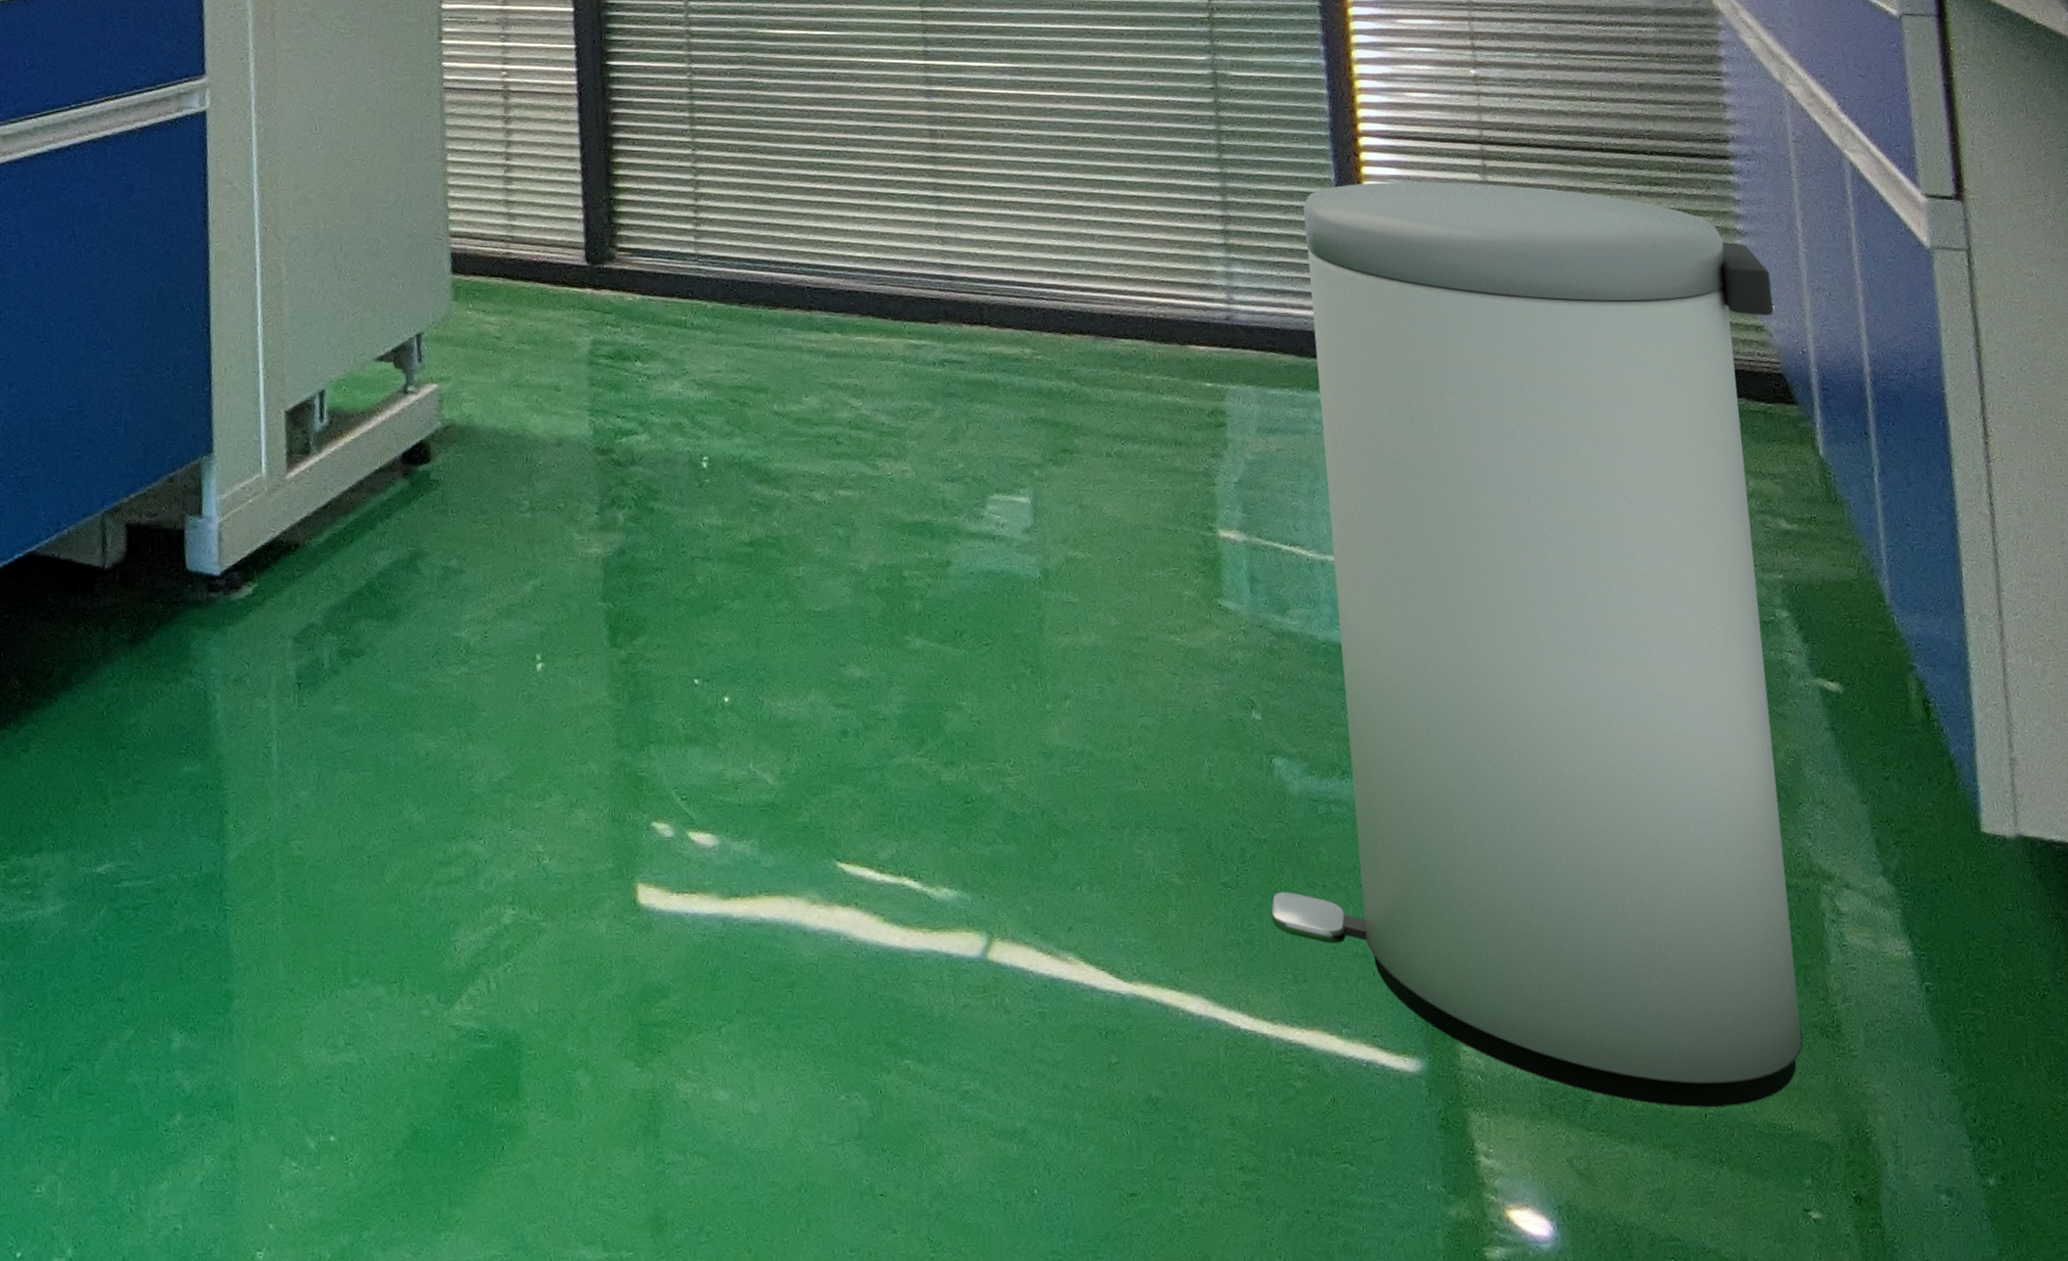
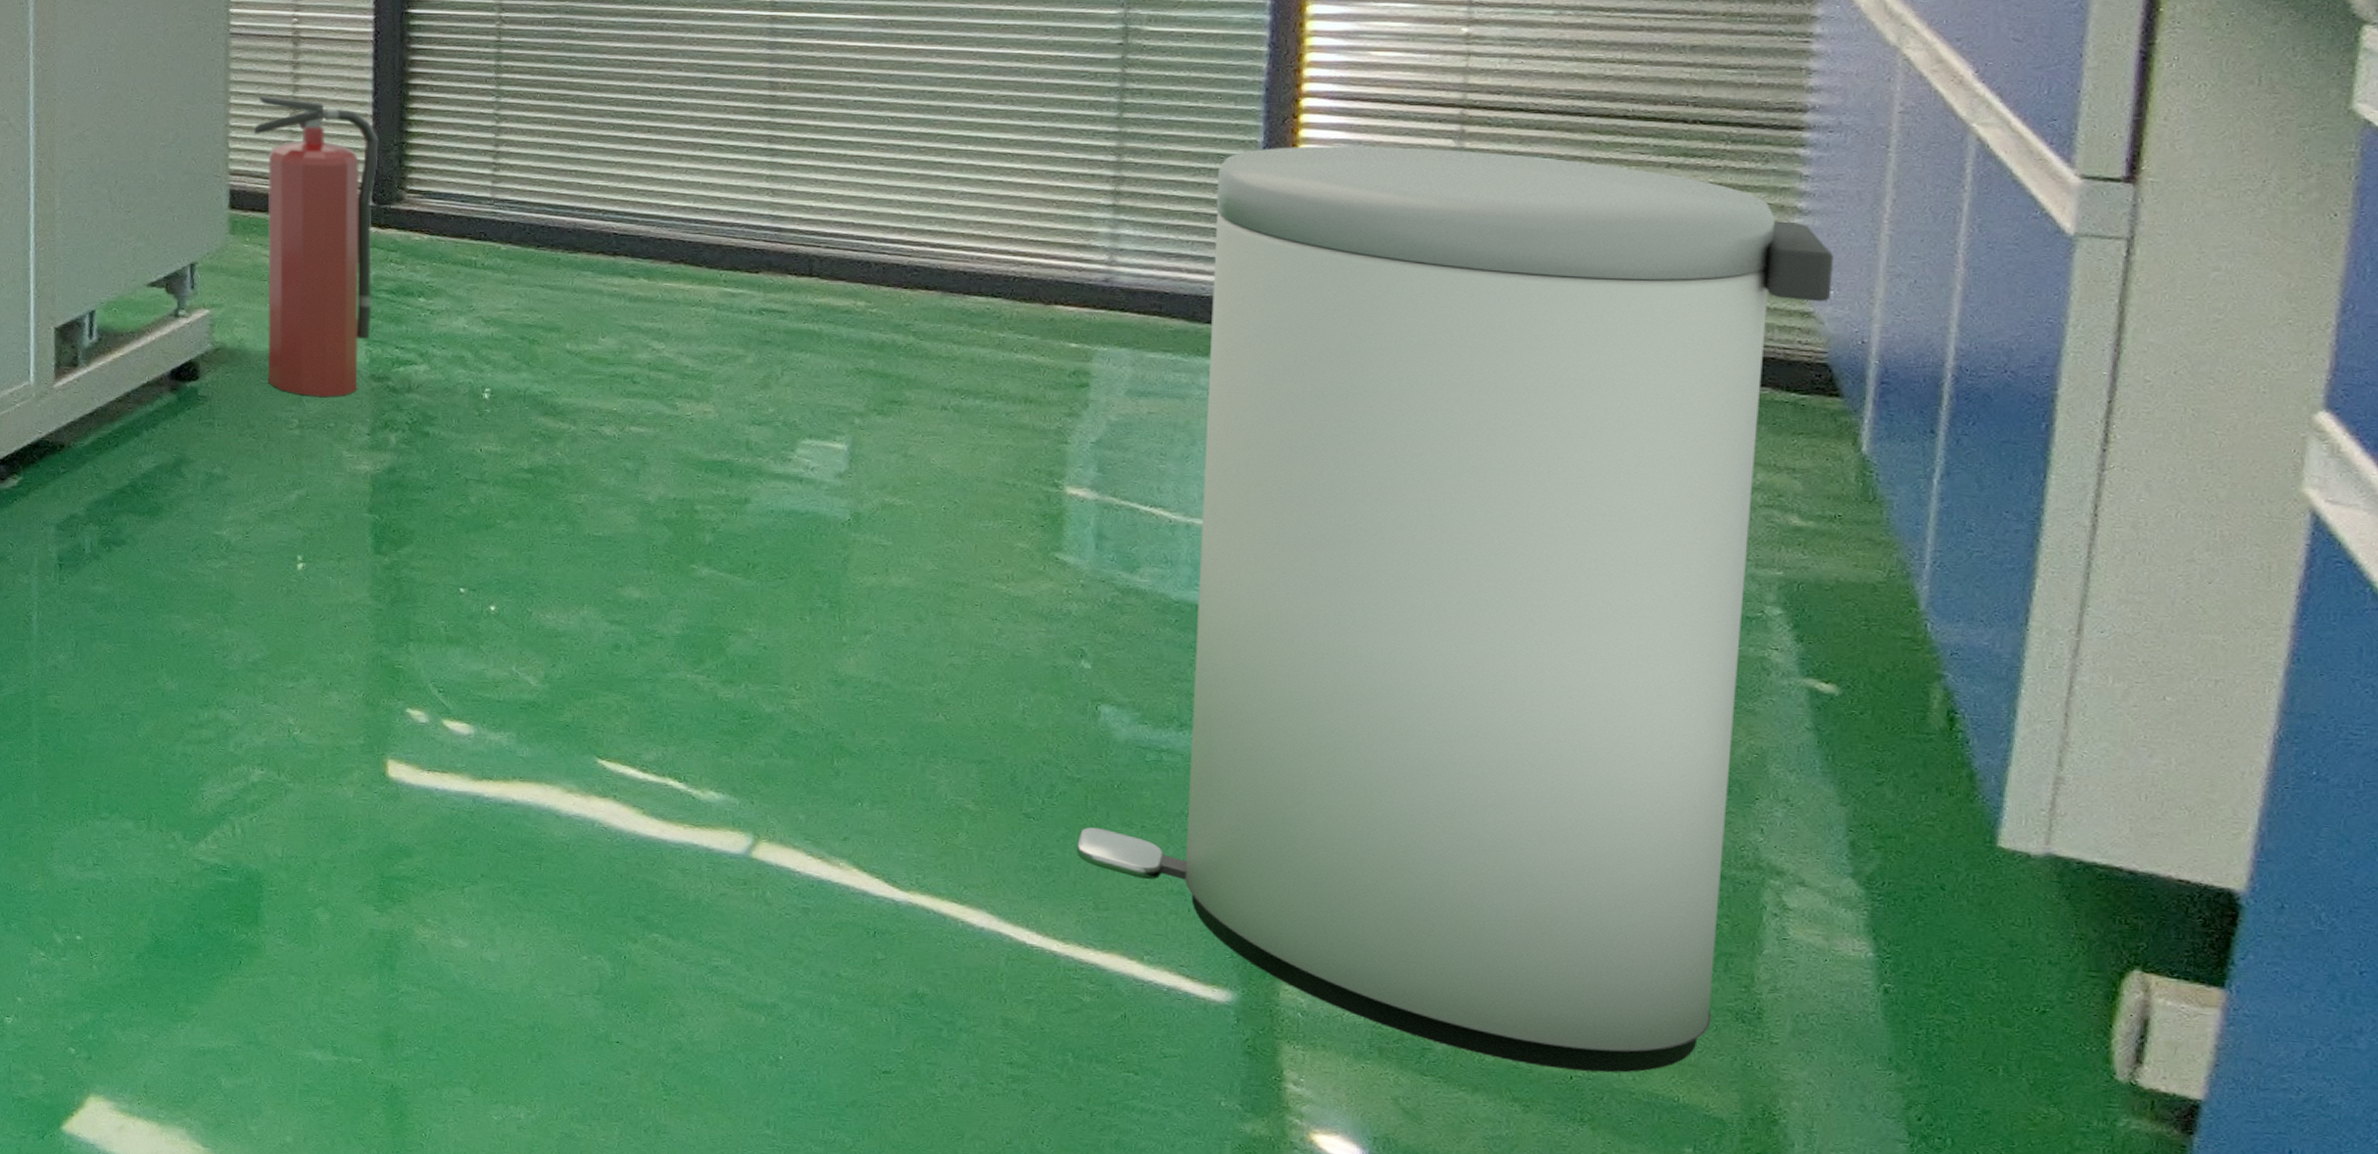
fire extinguisher: none [470,152,593,475] -> present [253,95,379,398]

